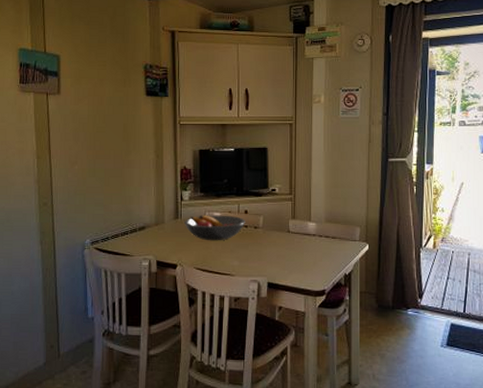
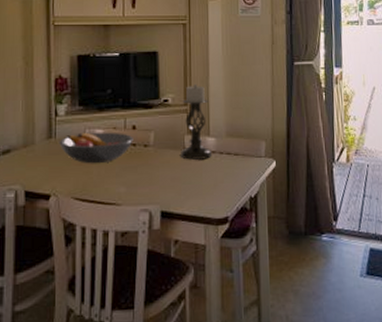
candle holder: none [285,177,312,241] -> present [181,84,211,160]

